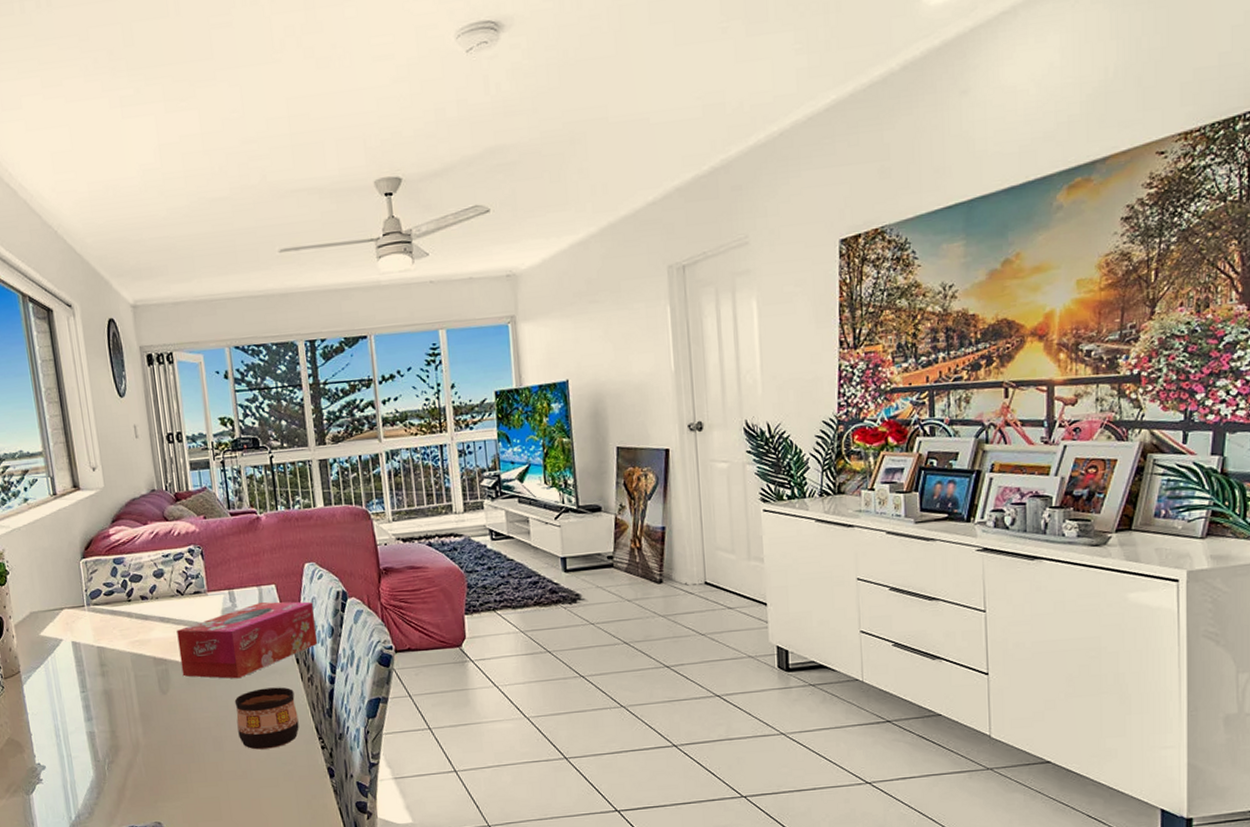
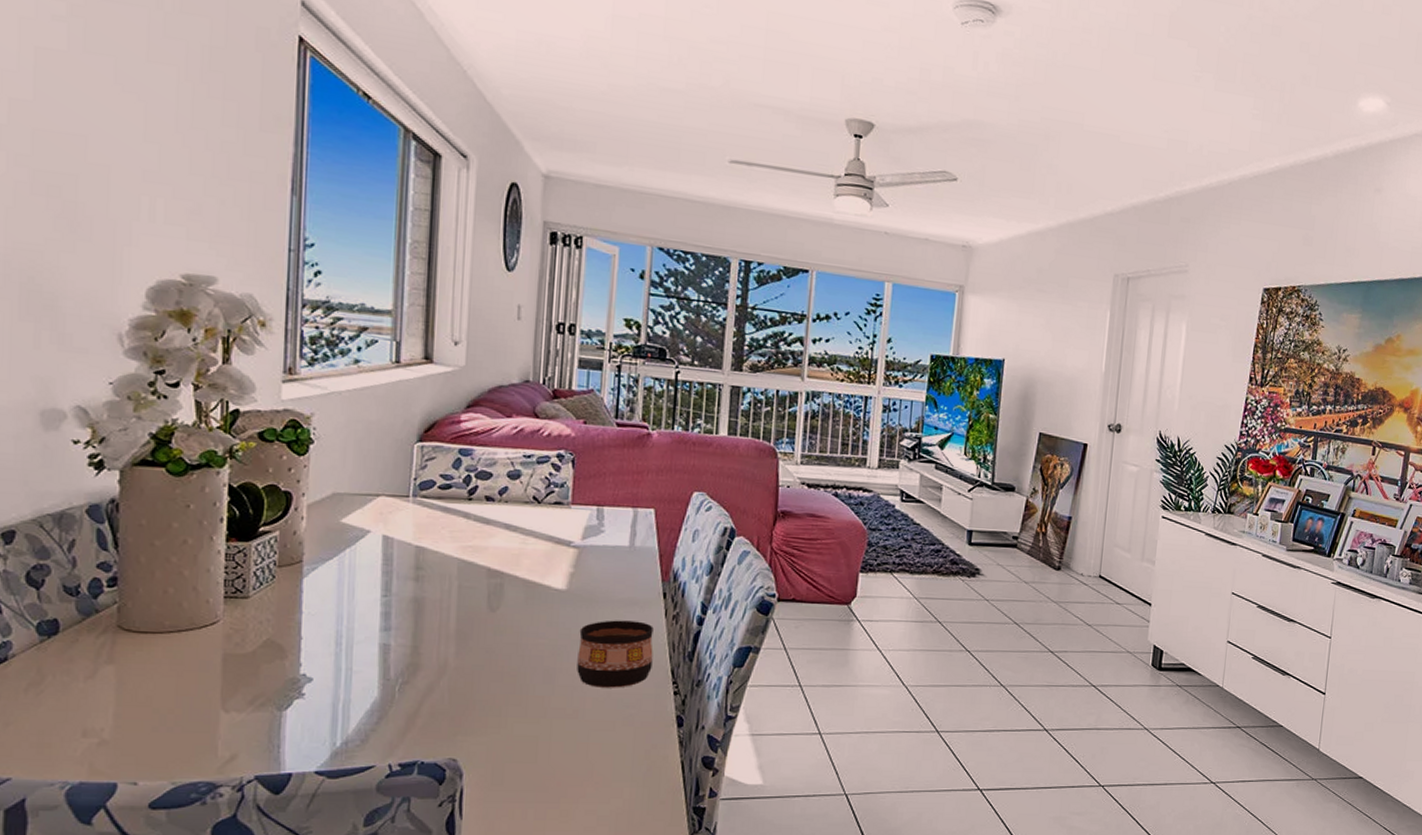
tissue box: present [176,601,318,679] -> none [520,525,694,606]

